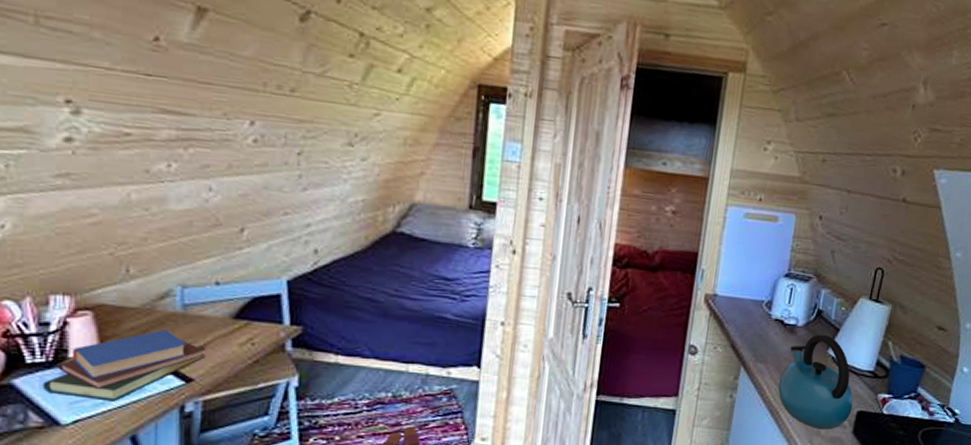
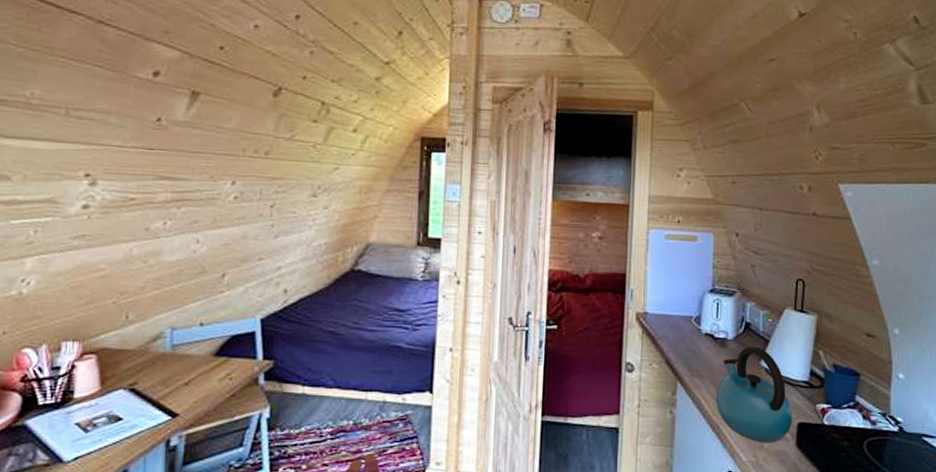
book: present [43,330,205,402] -> none [50,369,189,438]

